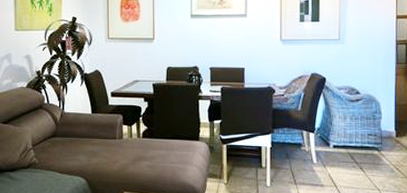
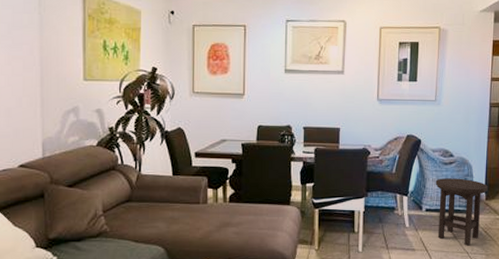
stool: none [342,115,398,183] -> present [435,178,488,246]

